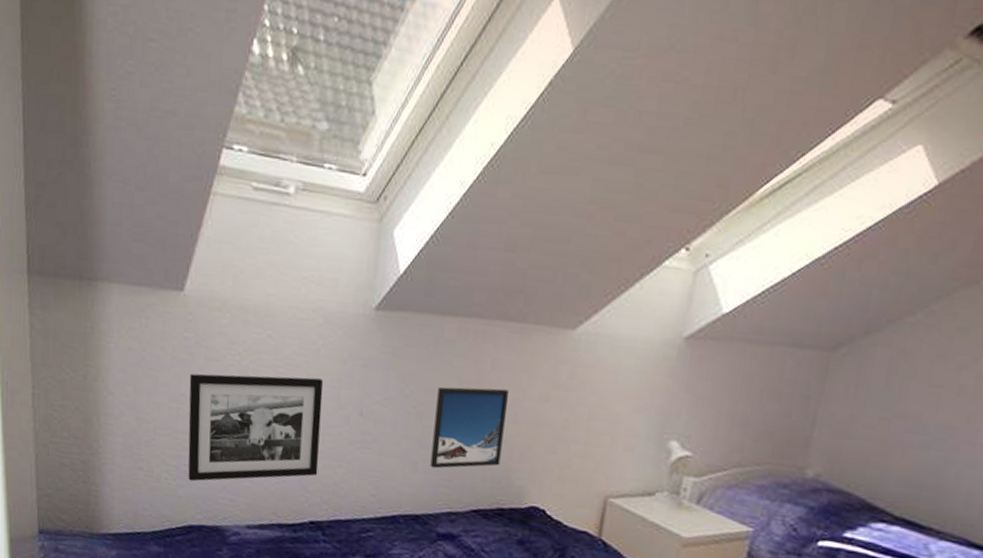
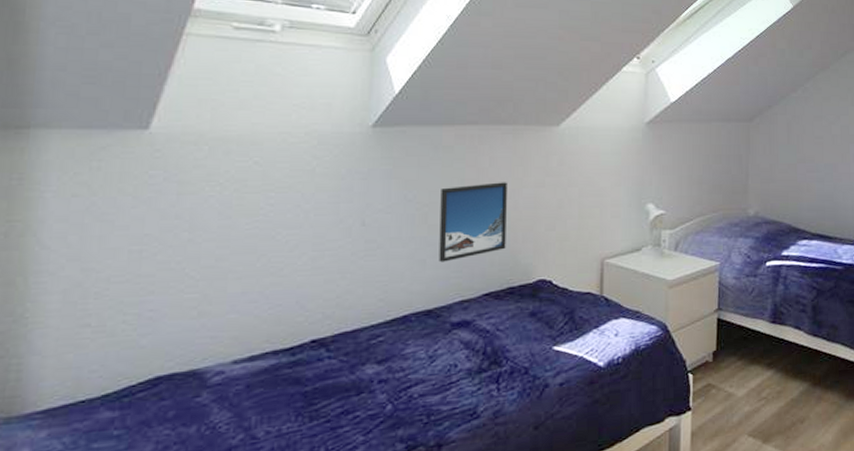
picture frame: present [188,373,324,482] -> none [154,197,321,327]

